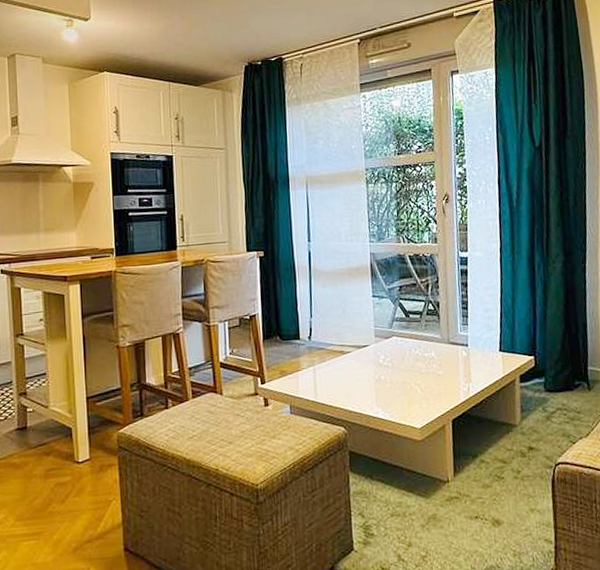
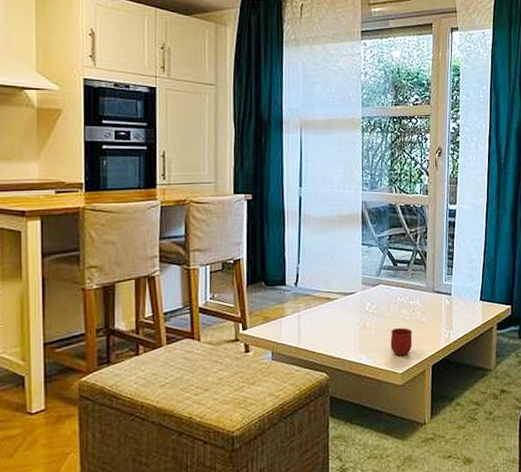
mug: none [406,381,430,410] -> present [390,328,413,356]

